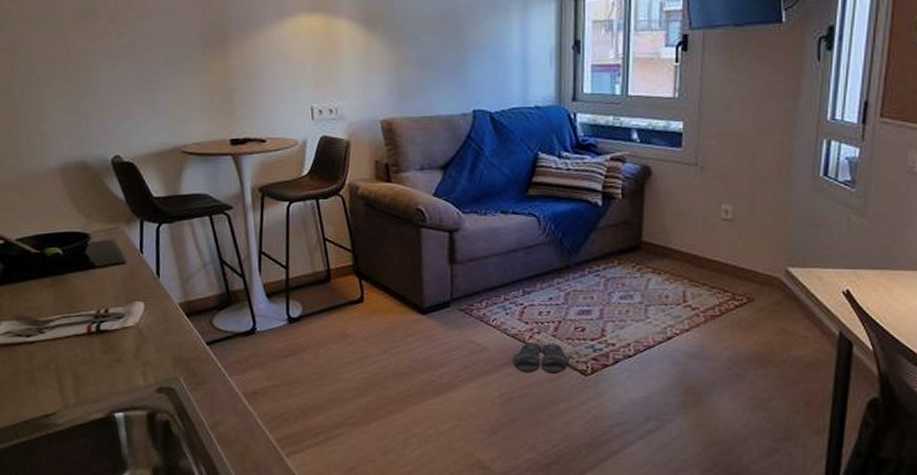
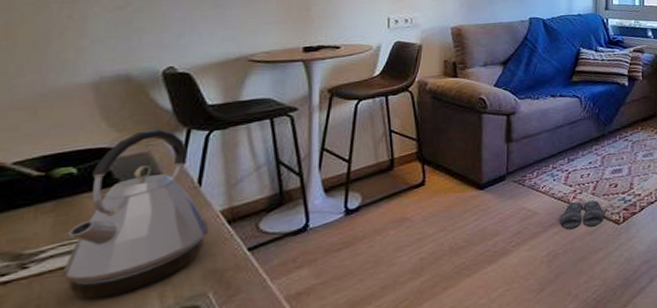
kettle: none [66,218,171,368] -> present [61,129,209,300]

